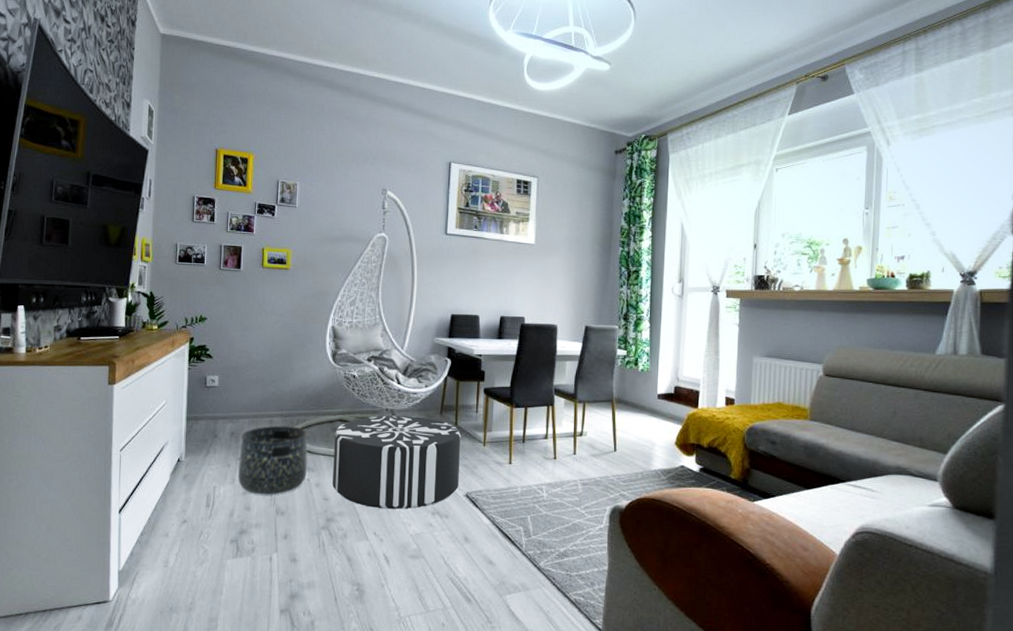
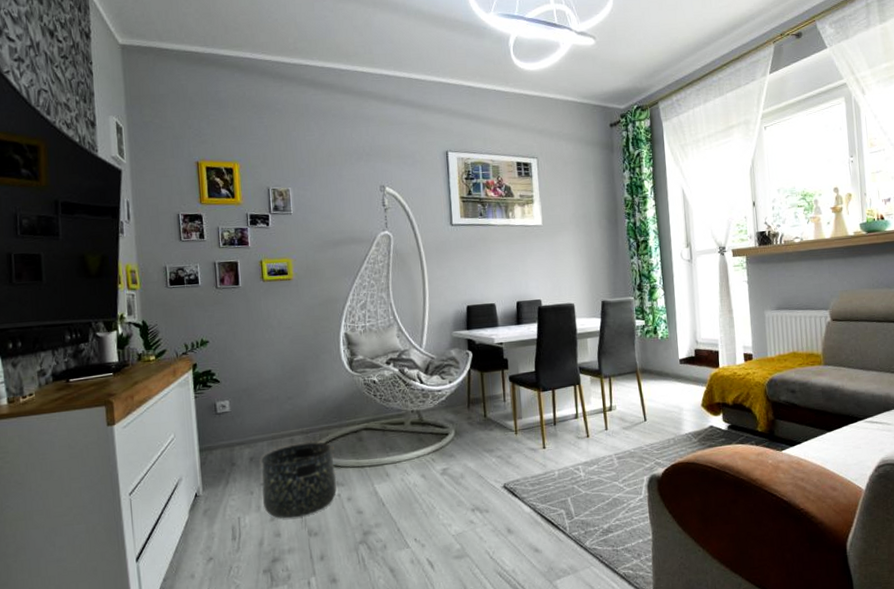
pouf: present [332,415,462,509] -> none [361,413,496,514]

